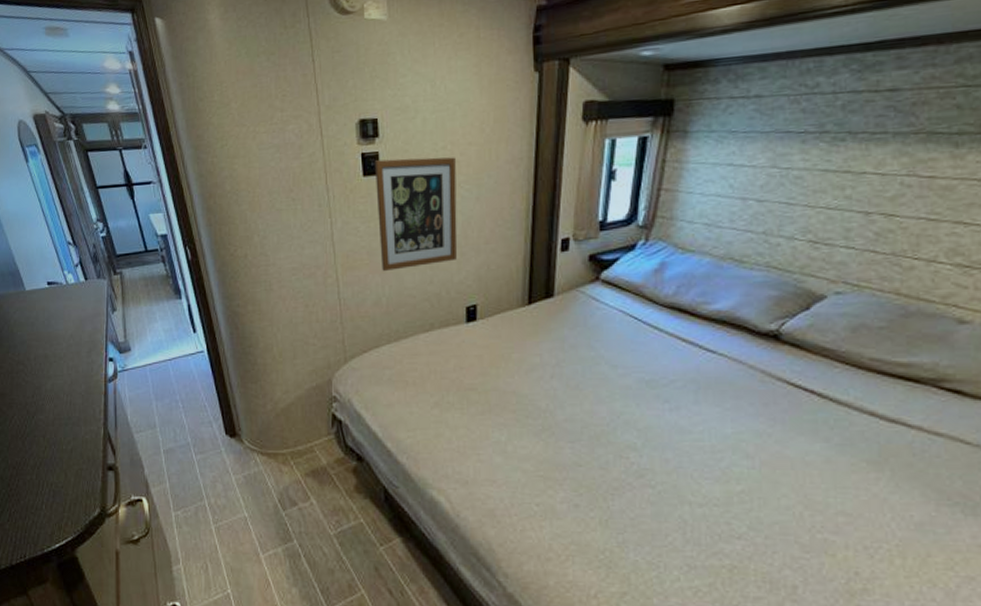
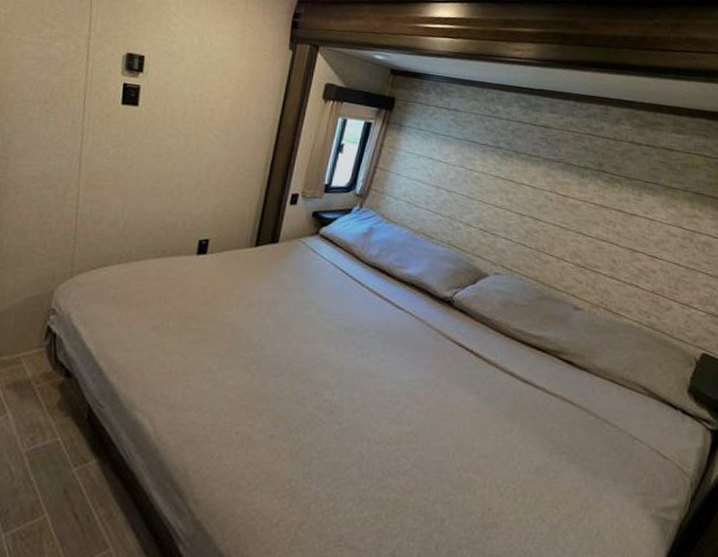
wall art: present [374,157,458,271] -> none [125,92,211,197]

